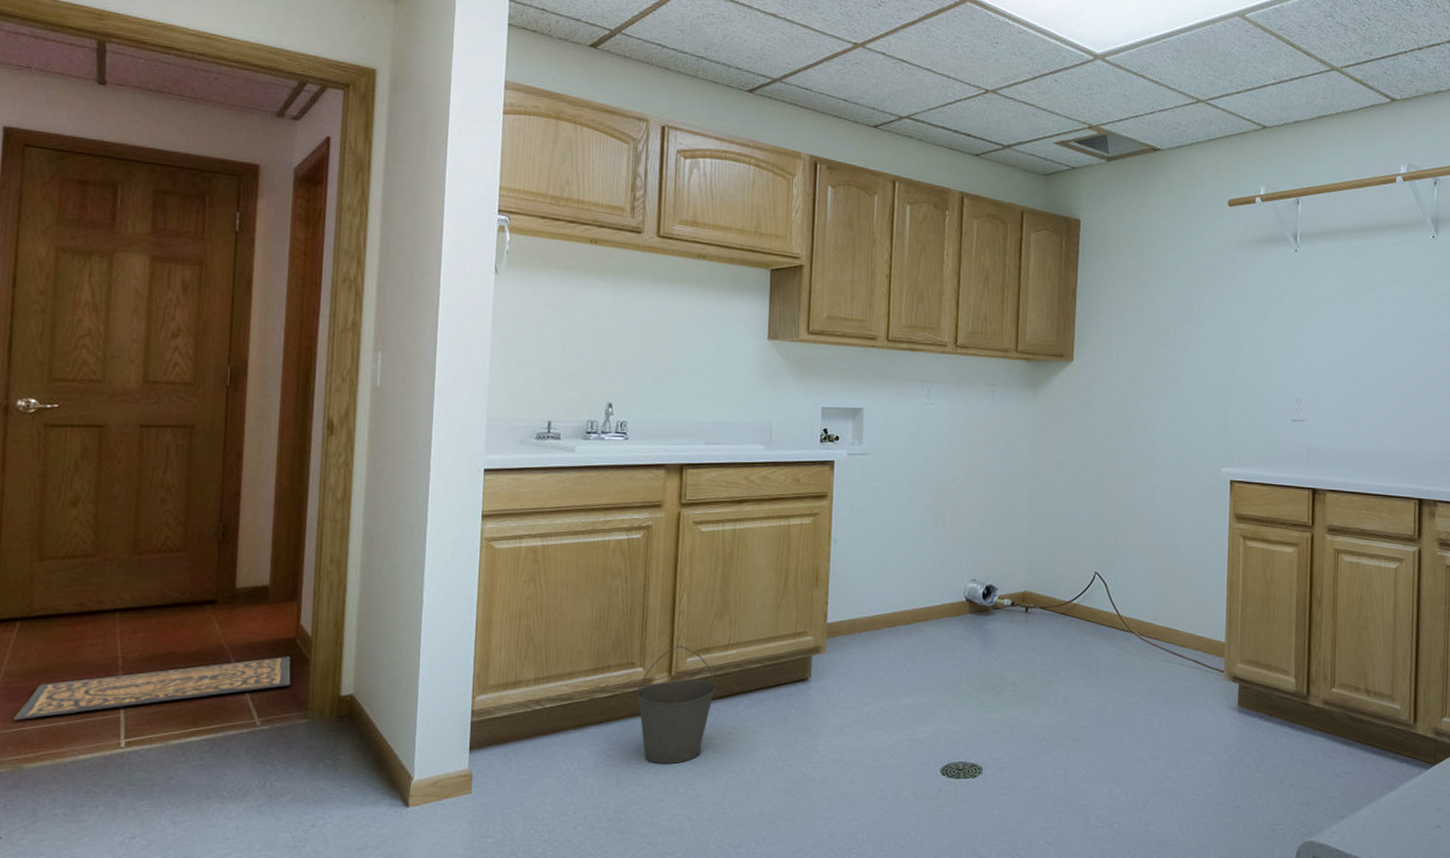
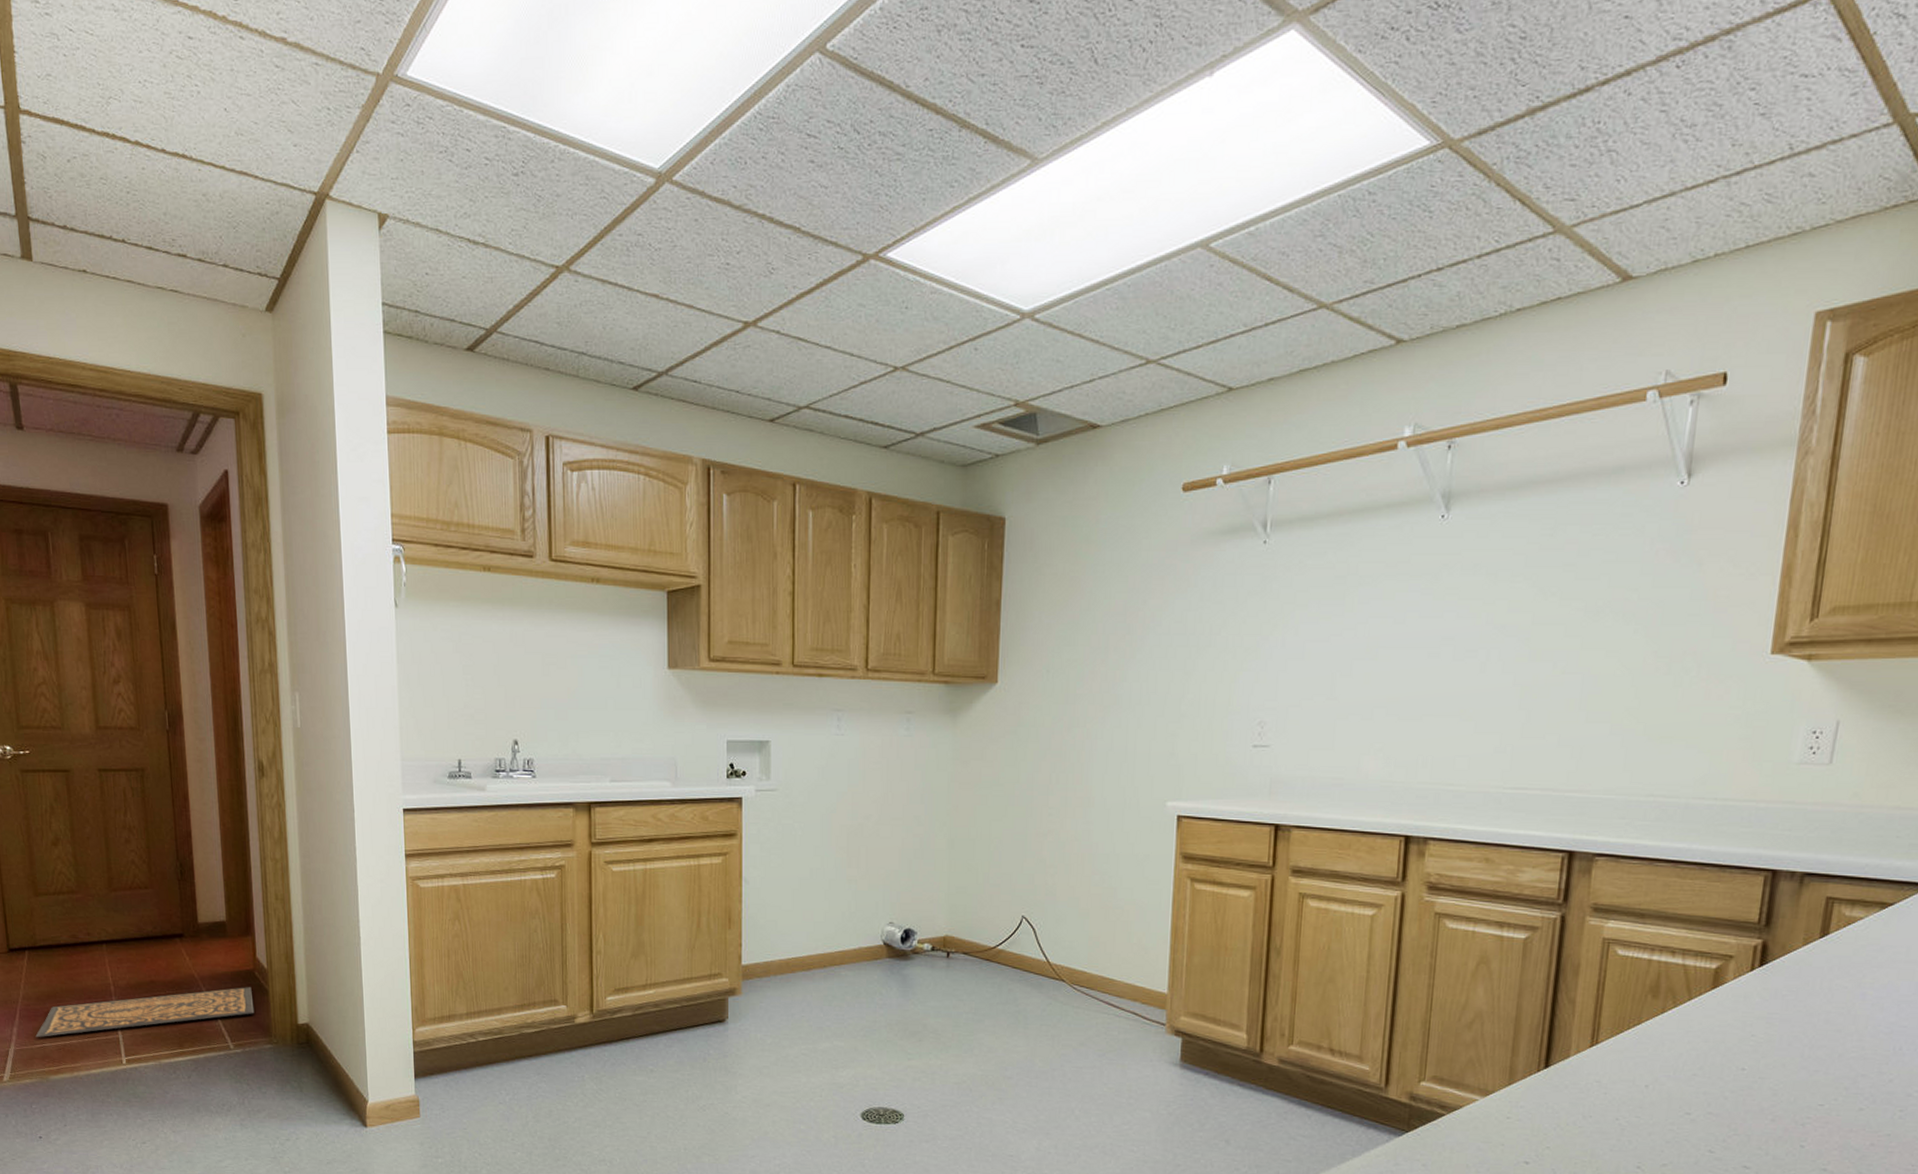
bucket: present [636,645,717,764] -> none [561,984,637,1098]

